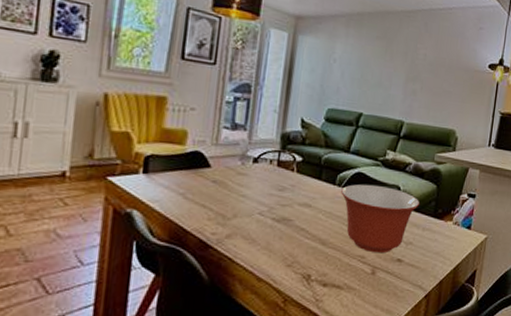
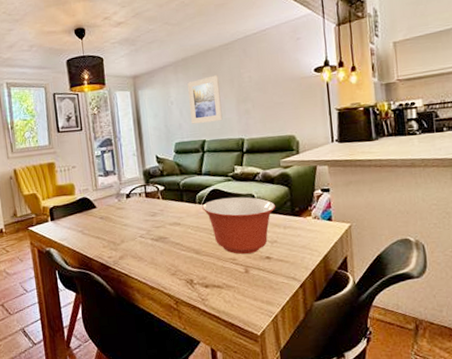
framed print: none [352,41,393,96] -> present [187,75,223,124]

